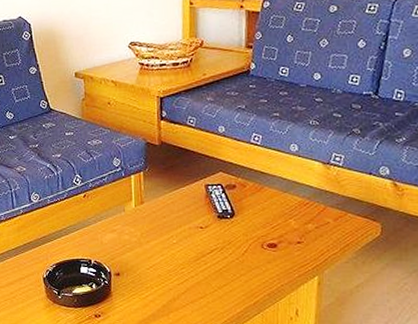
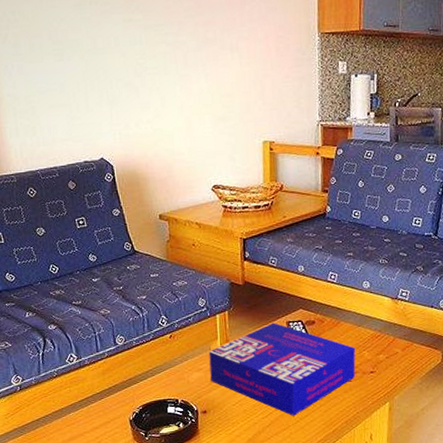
board game: none [123,185,281,284] -> present [208,322,356,416]

